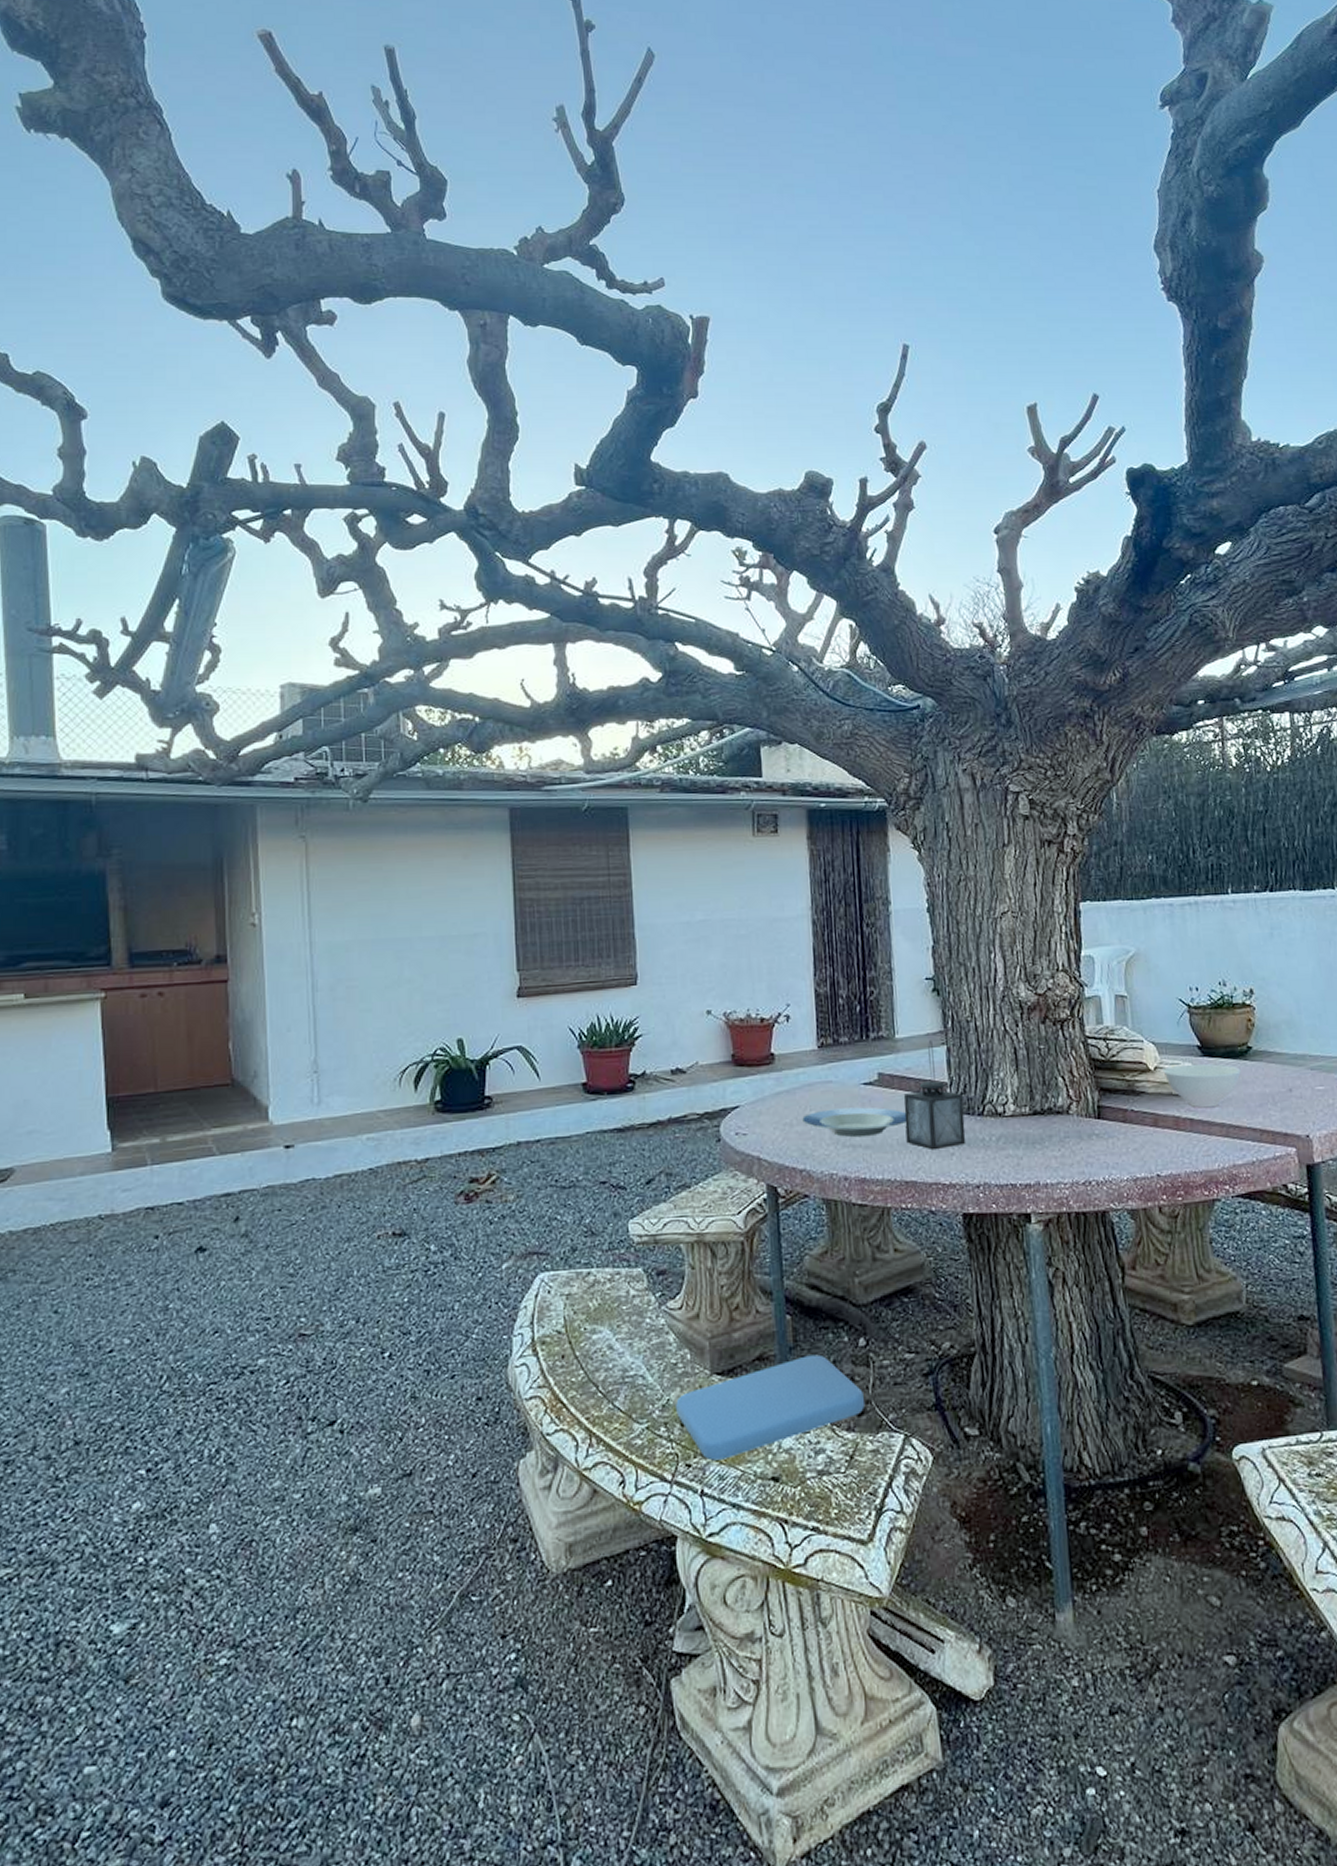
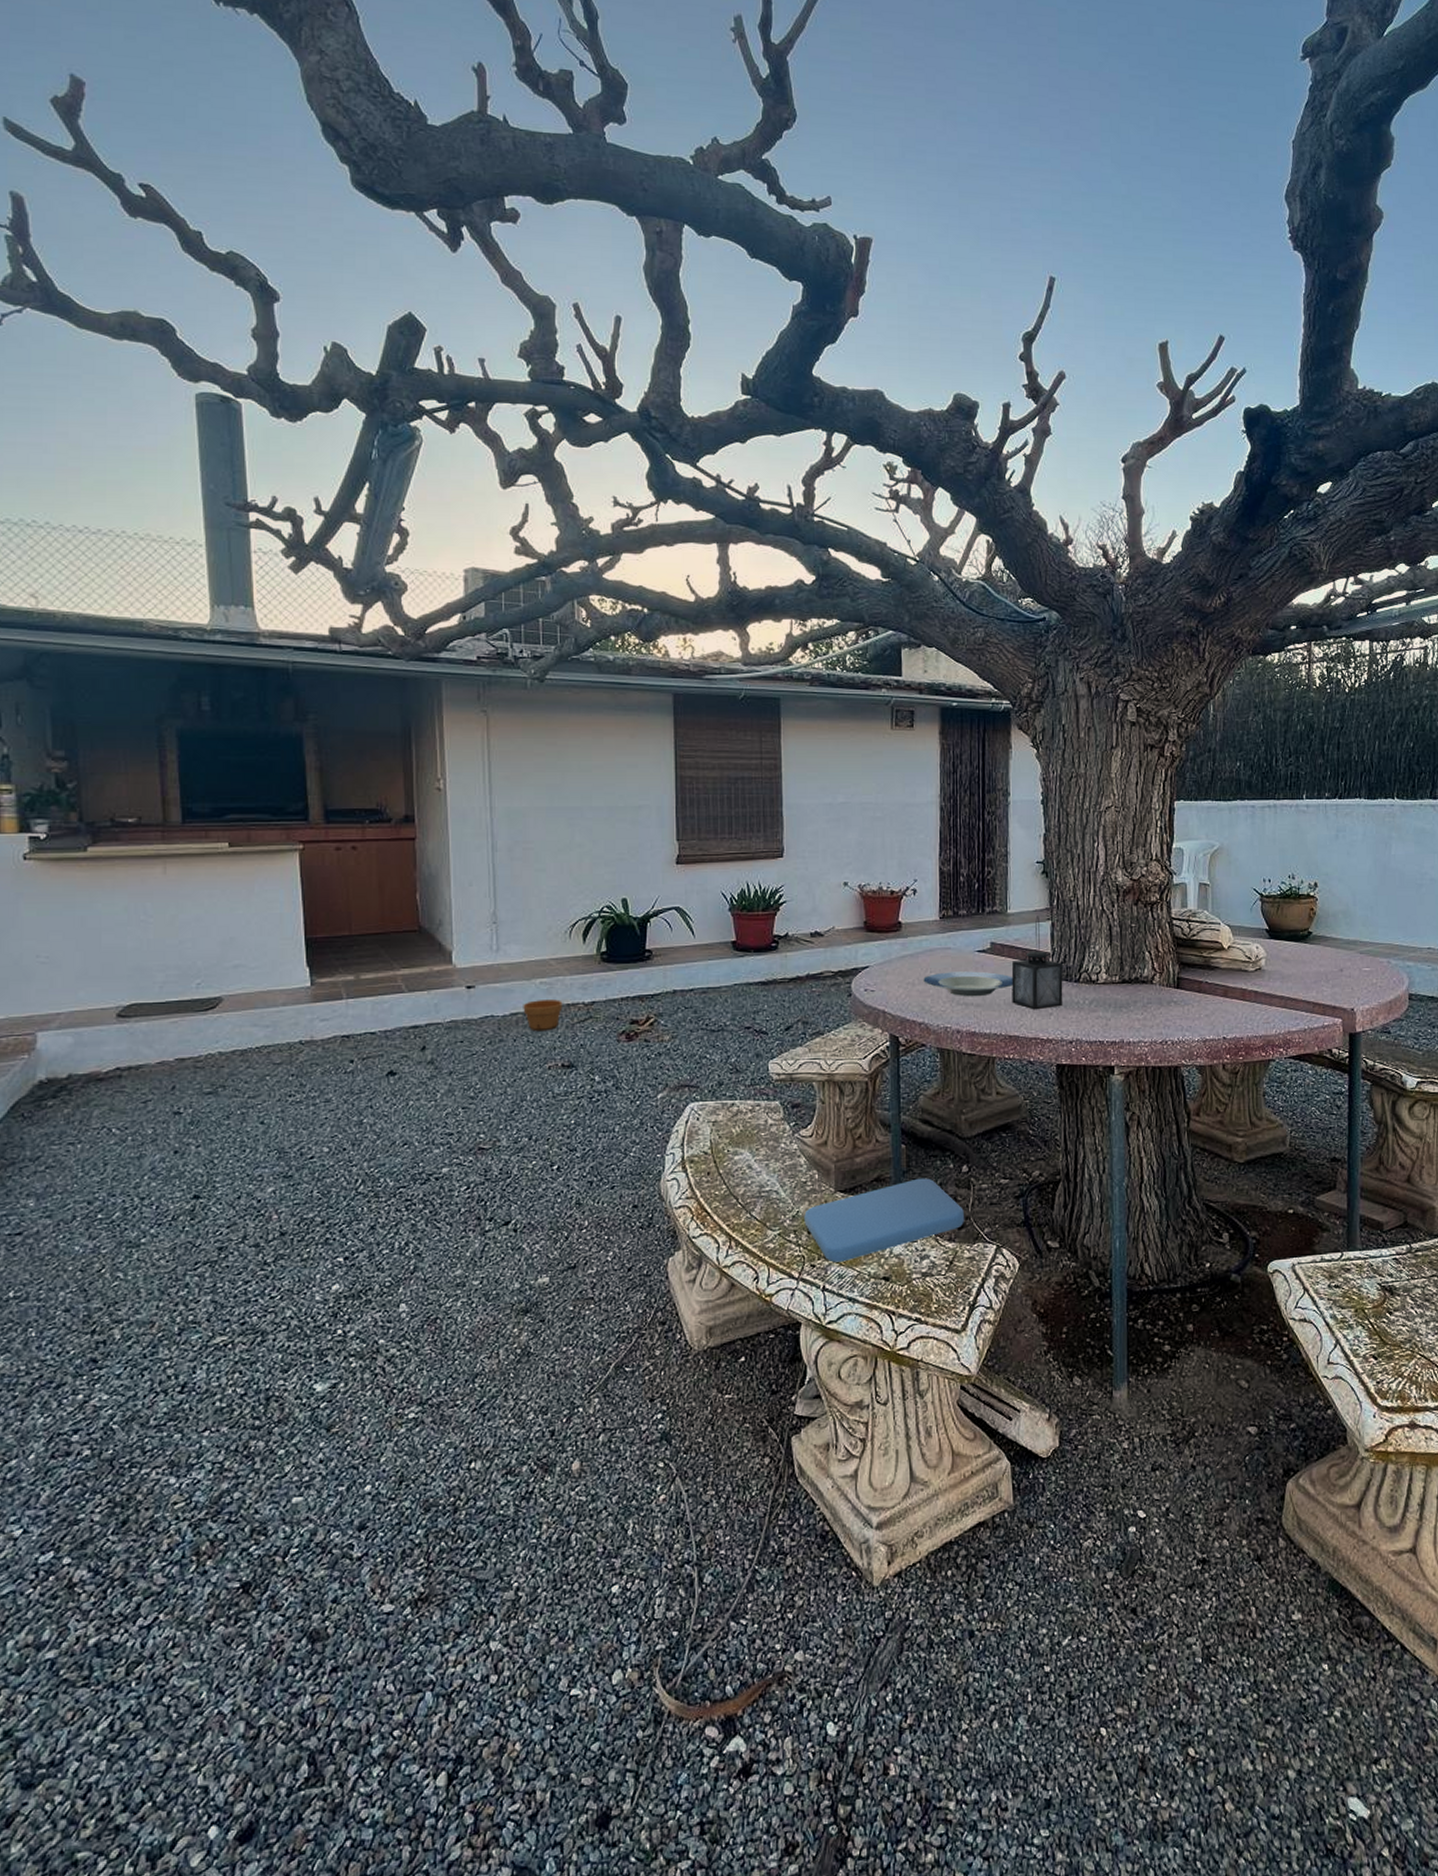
flower pot: none [348,1157,393,1196] -> present [523,999,563,1032]
bowl: present [1163,1064,1241,1108] -> none [1235,945,1301,983]

